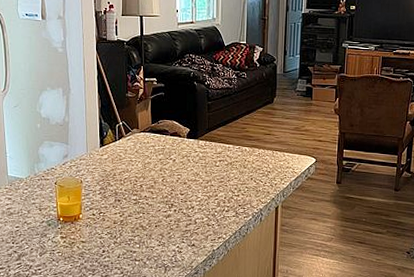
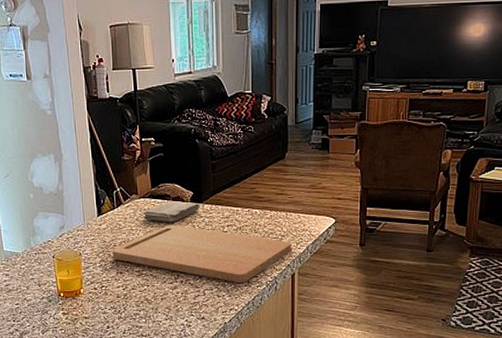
cutting board: none [111,158,276,214] -> present [112,225,291,283]
washcloth: none [142,136,196,156] -> present [143,201,200,223]

